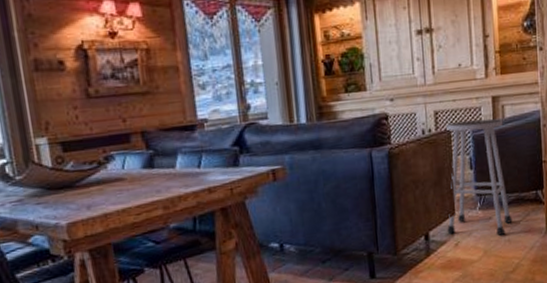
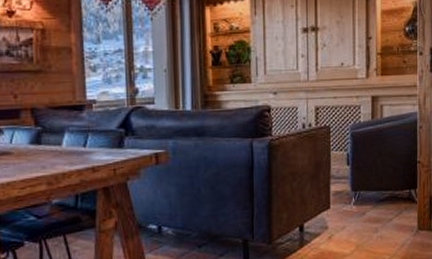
stool: present [446,119,513,235] -> none [321,117,385,231]

